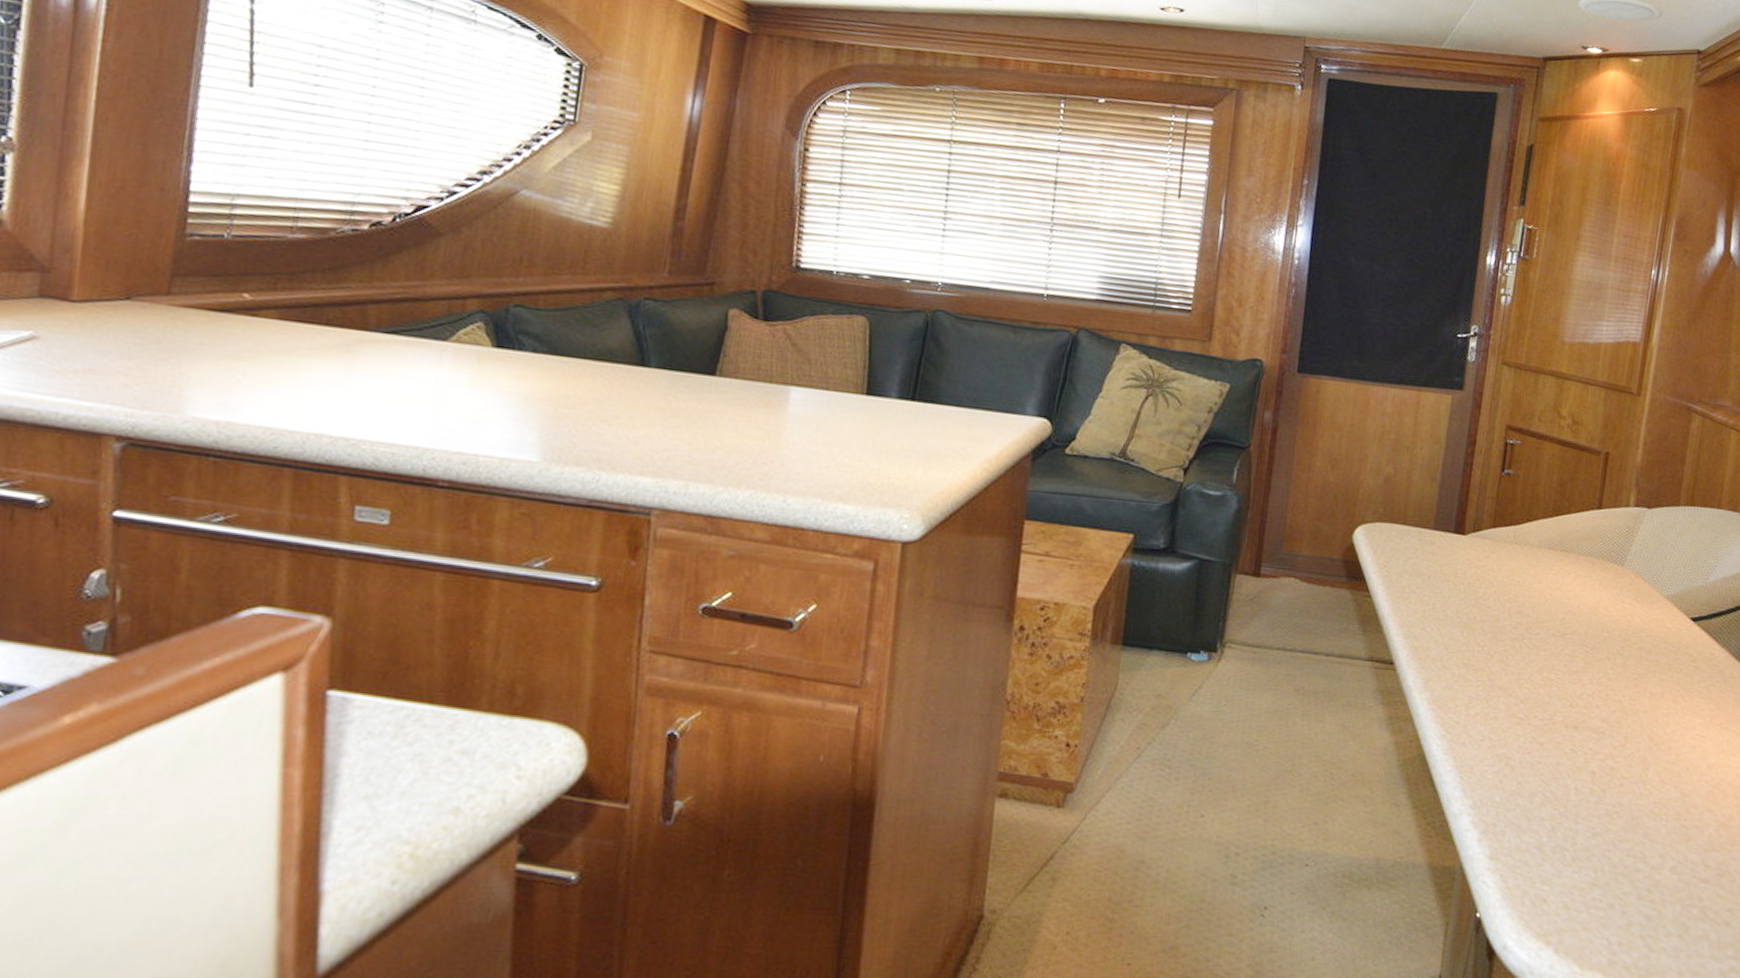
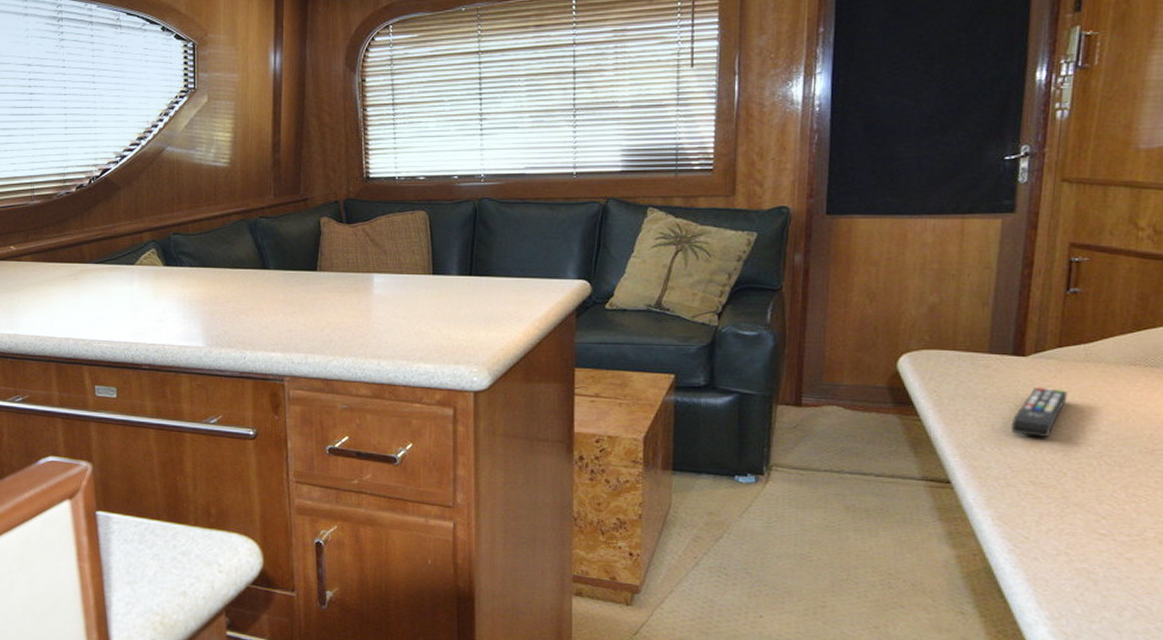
remote control: none [1449,566,1499,619] -> present [1011,386,1068,438]

